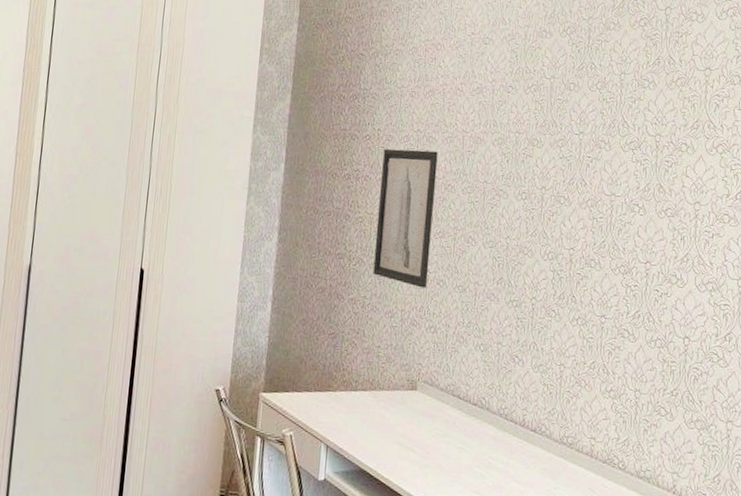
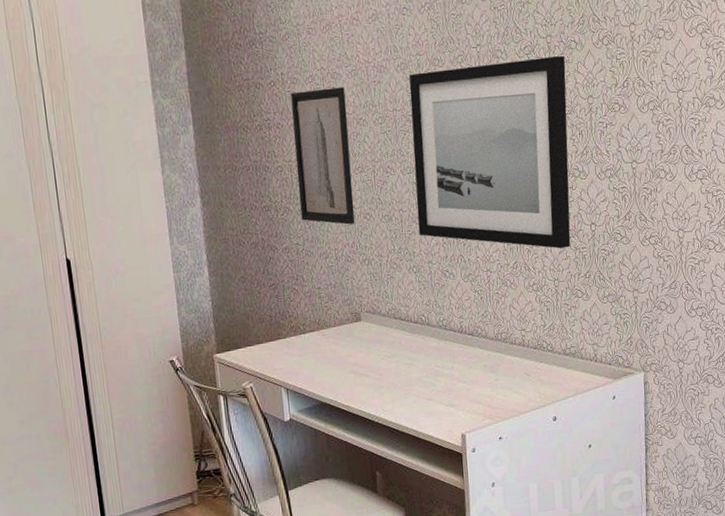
wall art: none [492,150,673,358] -> present [408,55,571,249]

